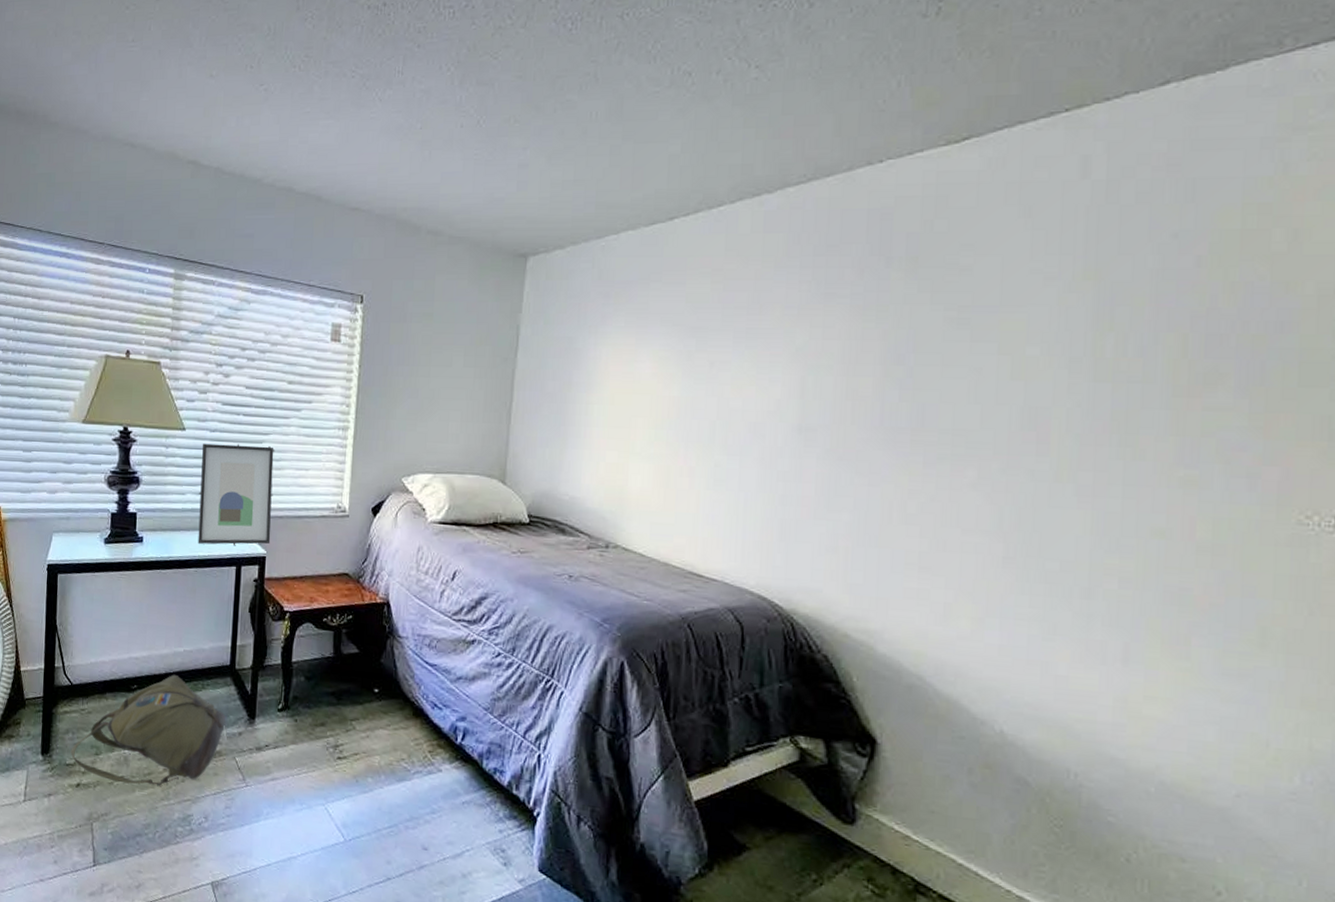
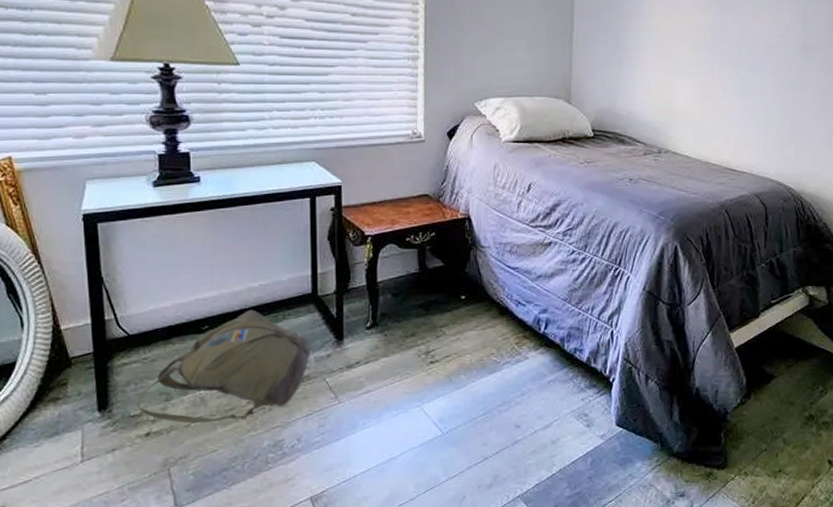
picture frame: present [198,443,275,545] -> none [260,77,345,178]

